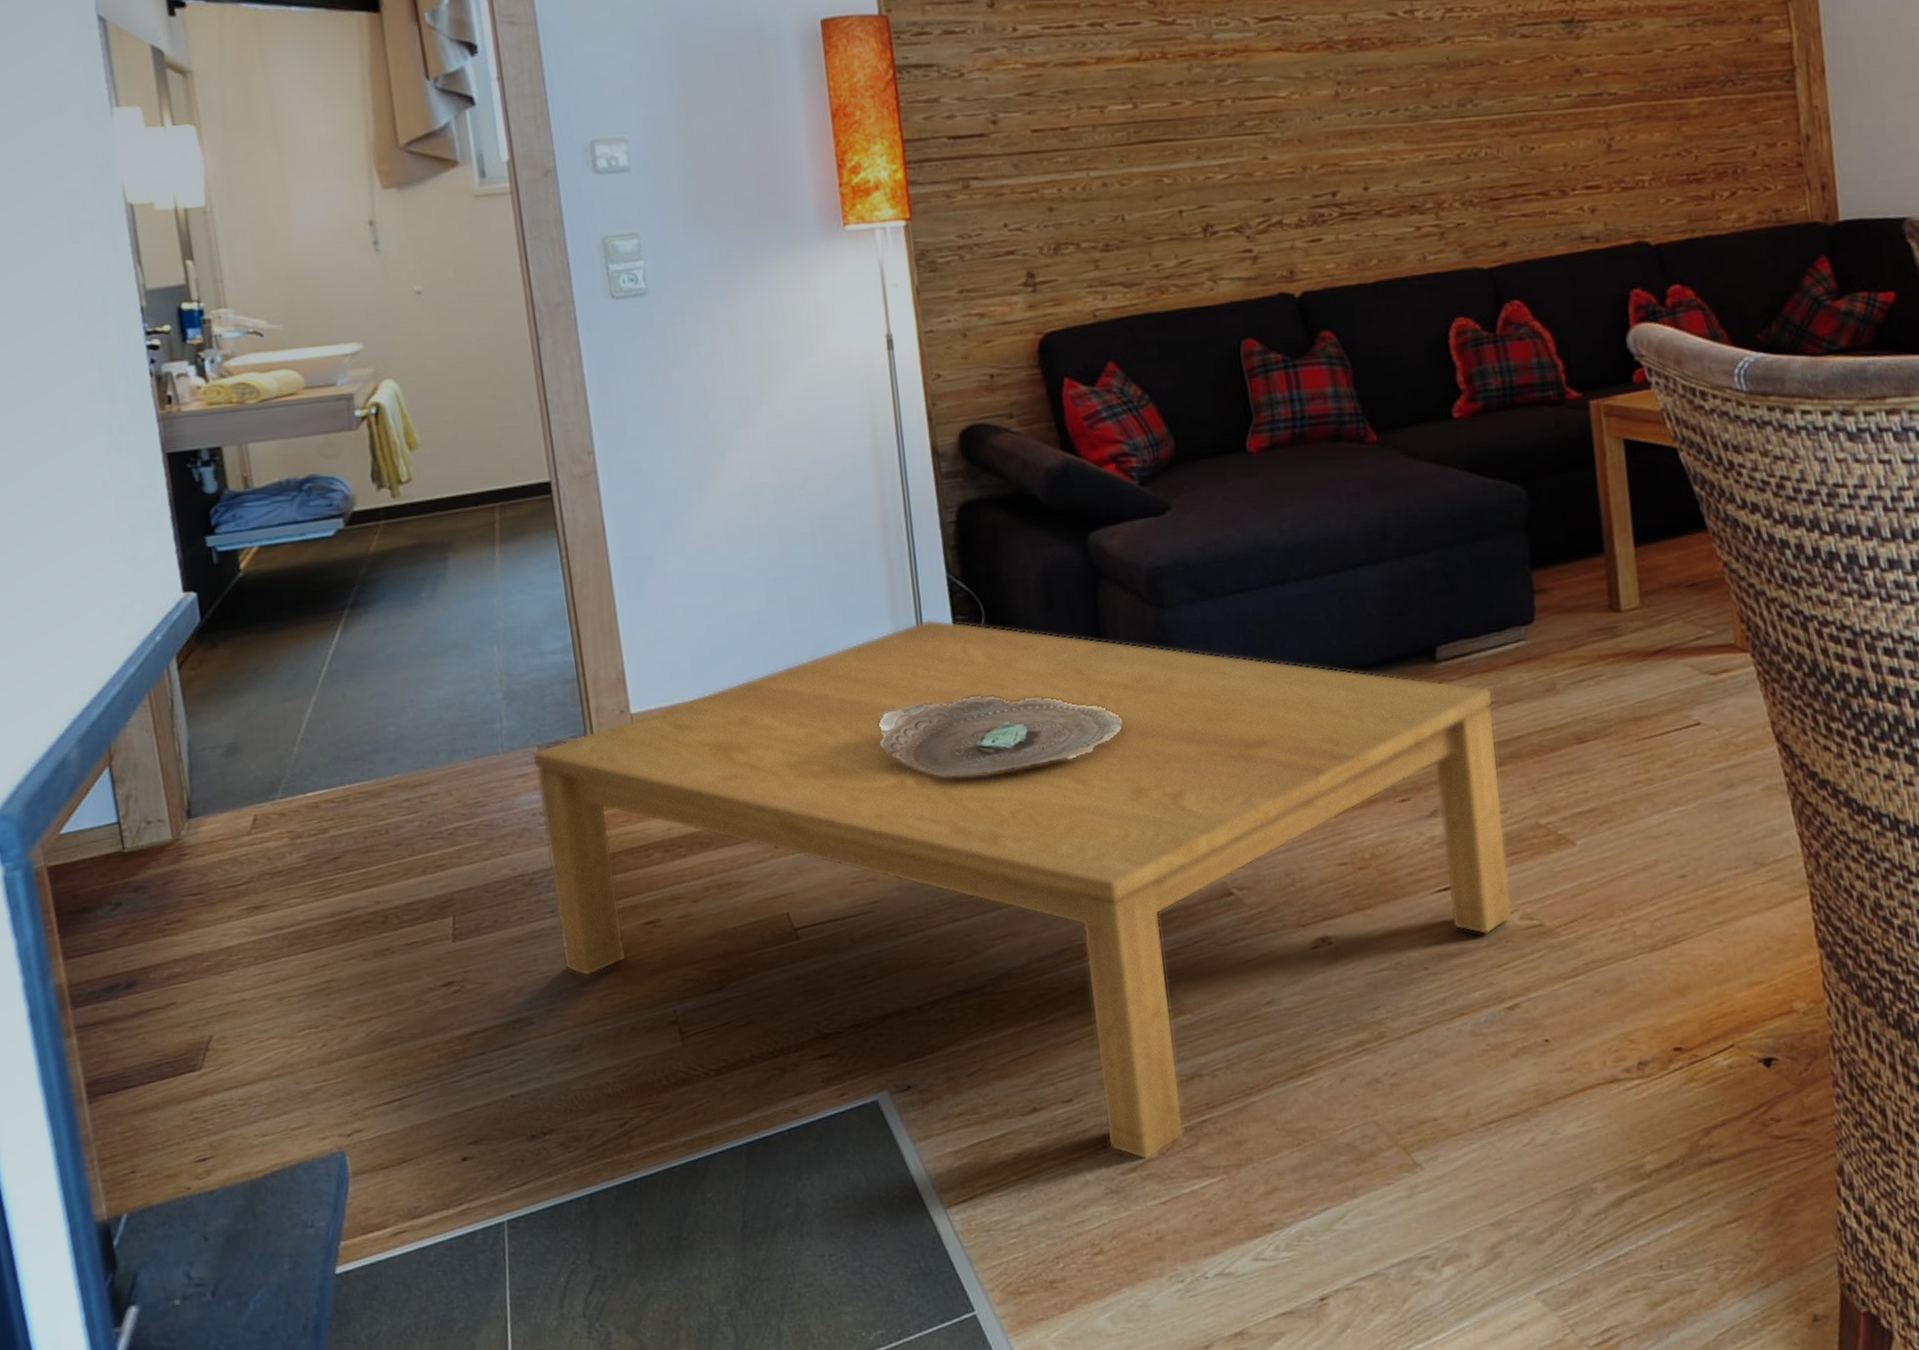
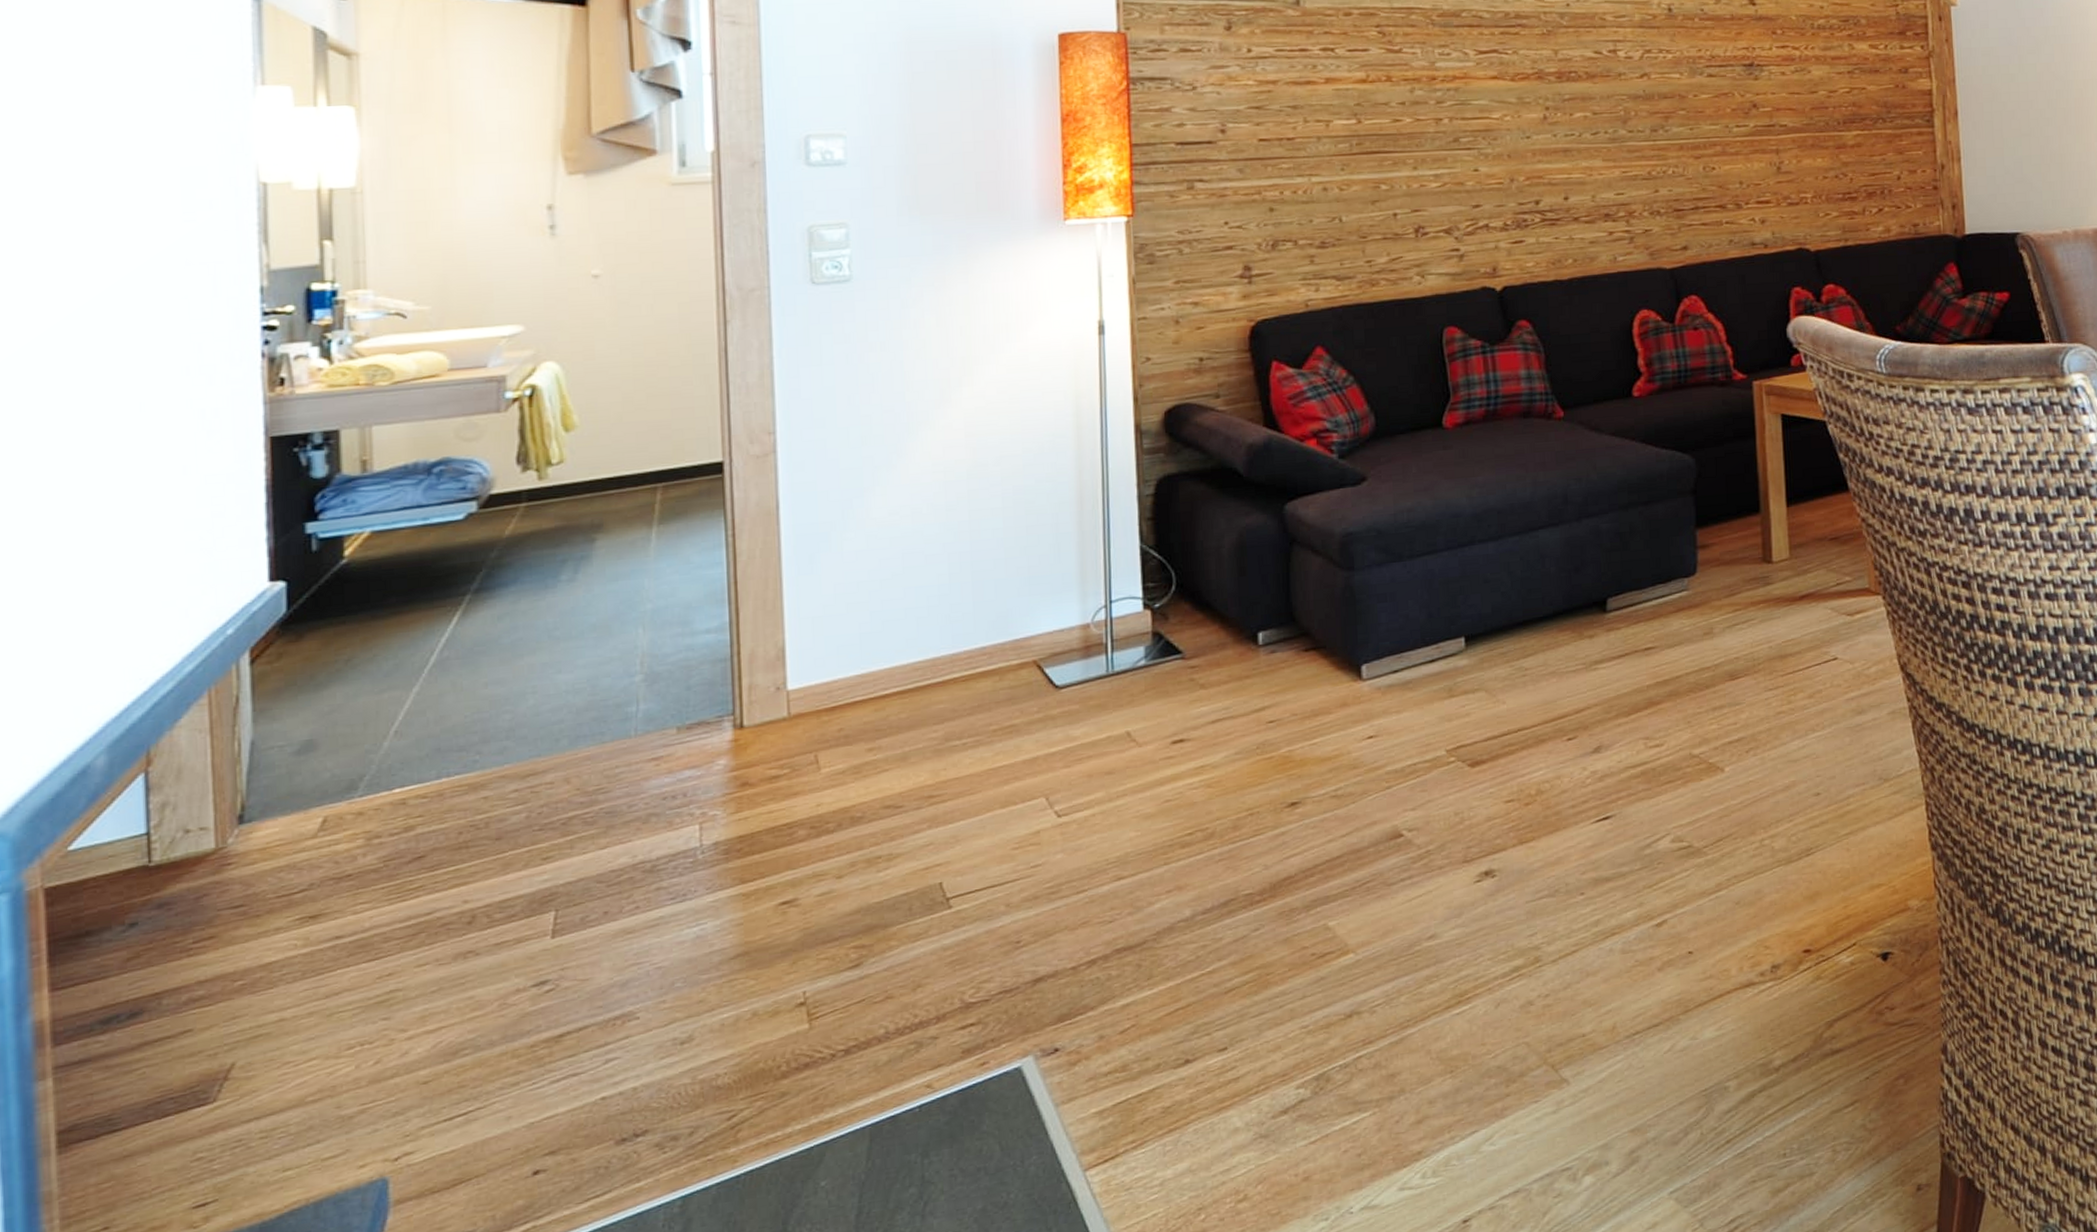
coffee table: present [531,618,1514,1161] -> none [668,586,1666,1102]
decorative bowl: present [879,696,1124,777] -> none [1057,658,1307,739]

